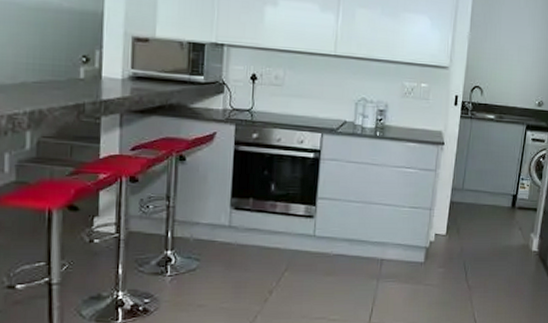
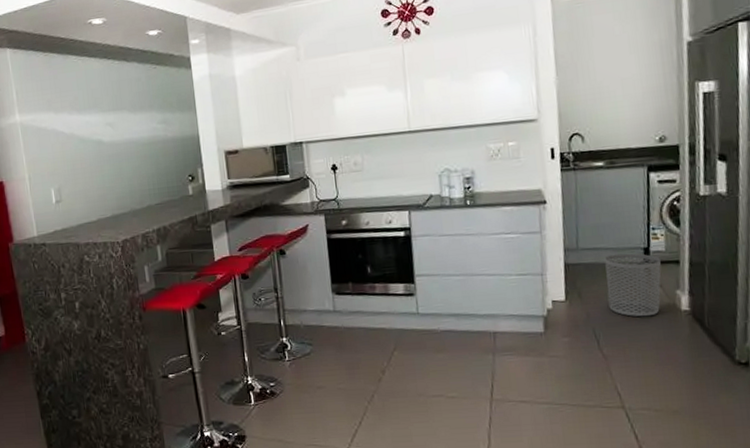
waste bin: none [479,197,523,254] -> present [605,253,661,317]

